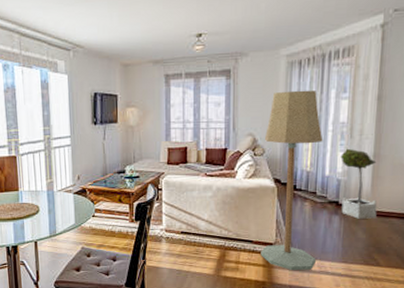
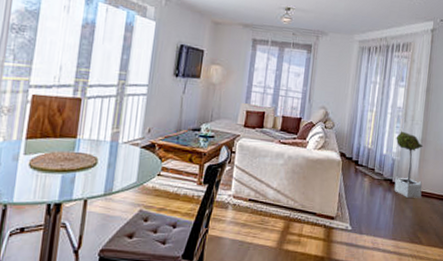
floor lamp: present [261,89,323,270] -> none [322,72,384,246]

